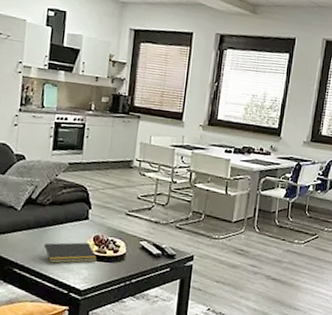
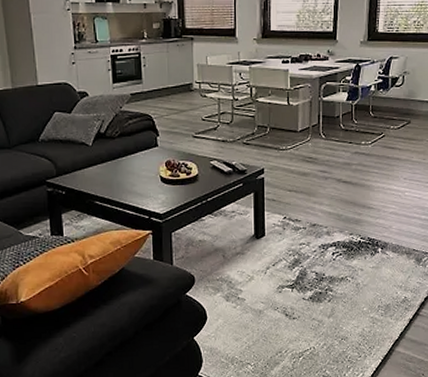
notepad: present [42,242,97,264] -> none [119,168,171,192]

